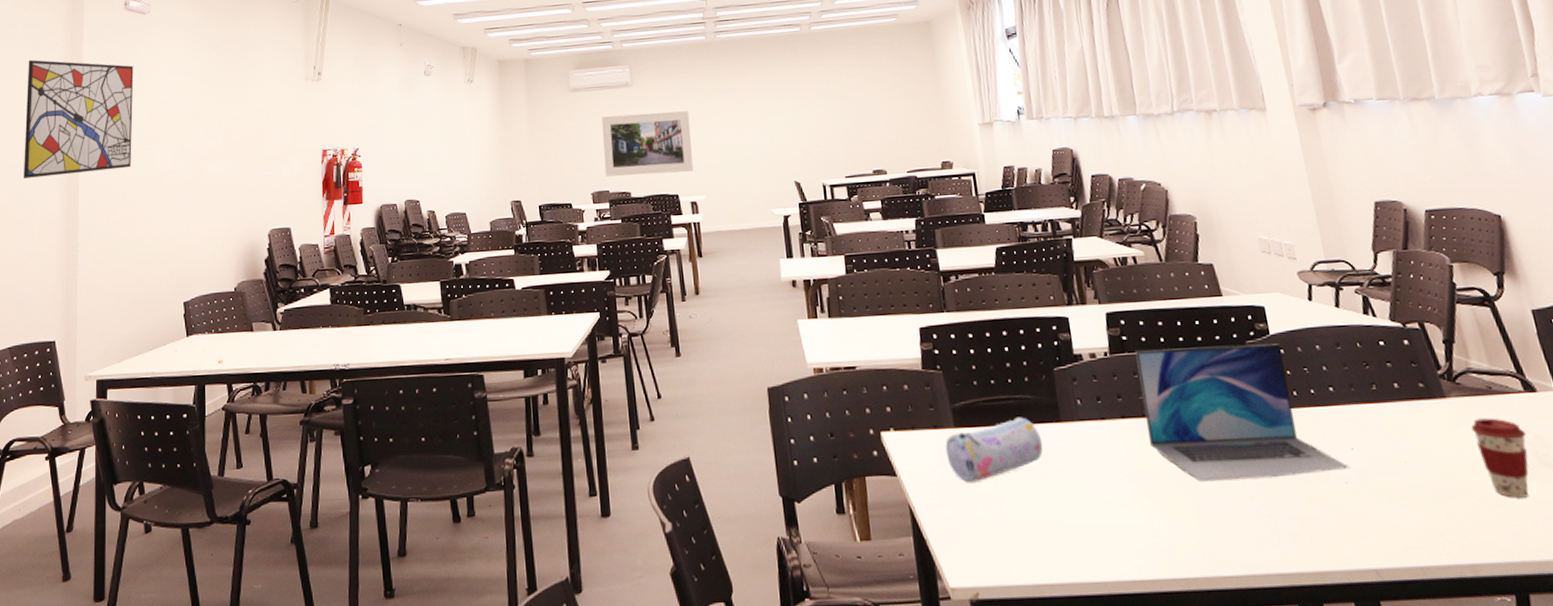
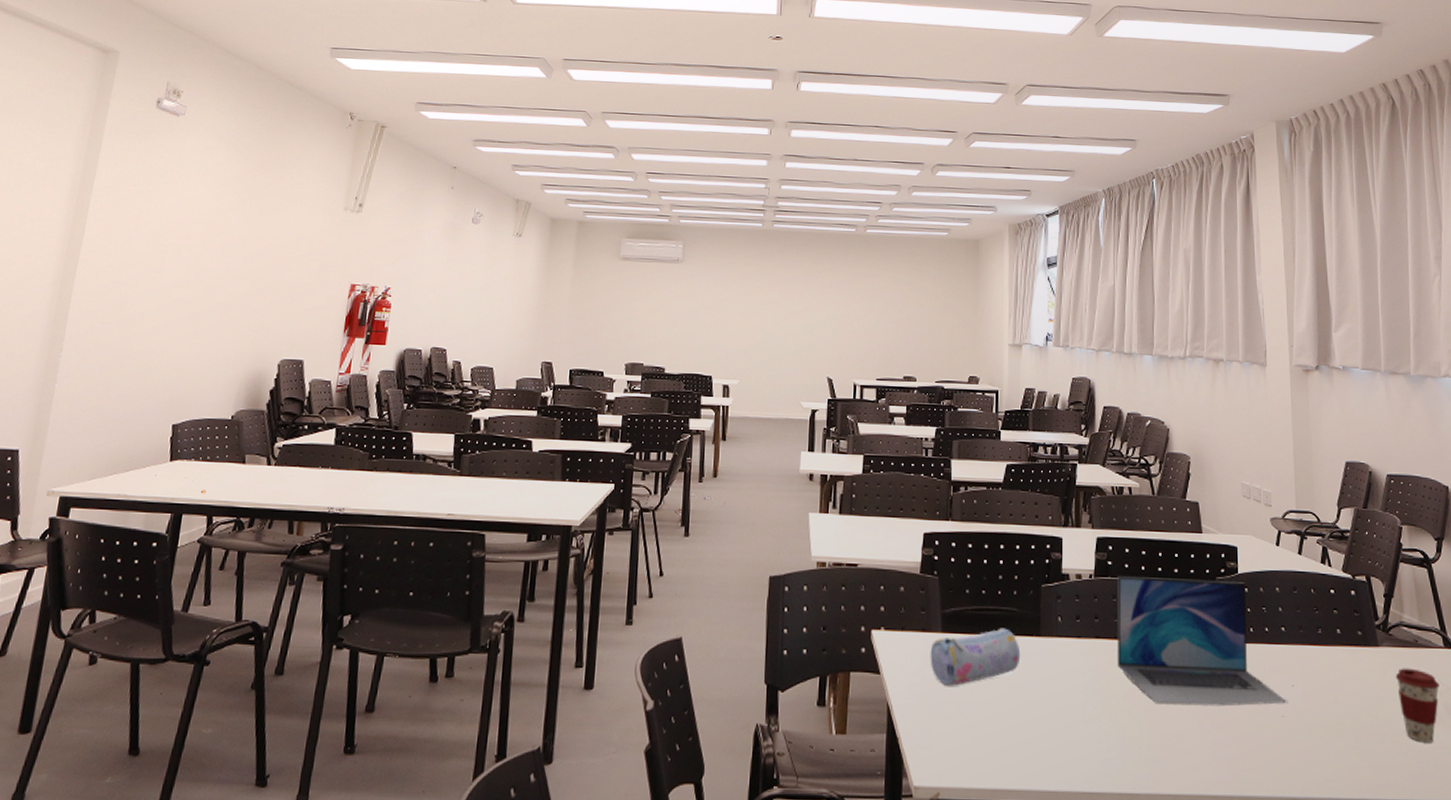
wall art: present [24,59,134,178] -> none [11,145,157,276]
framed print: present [602,111,693,177] -> none [642,289,735,355]

